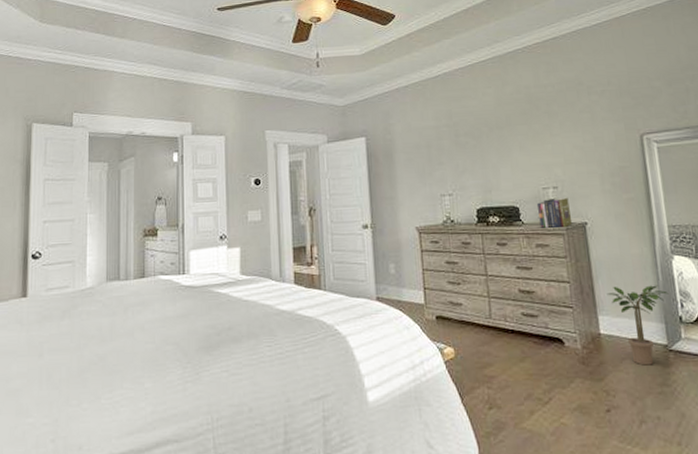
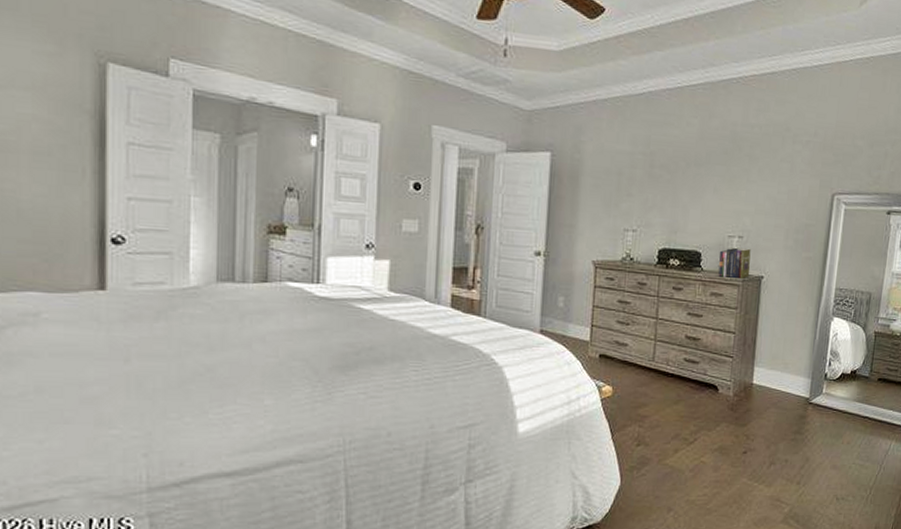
potted plant: present [606,285,669,366] -> none [766,341,821,415]

